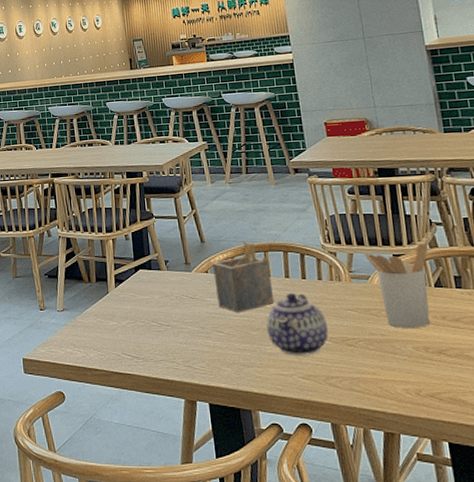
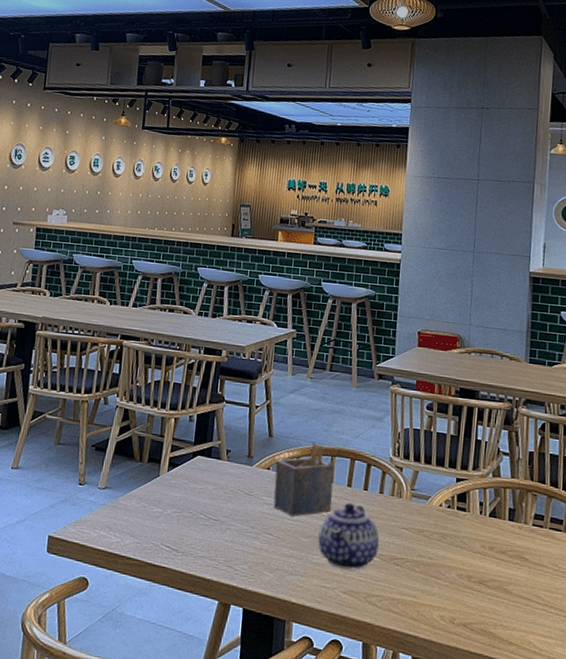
utensil holder: present [364,243,431,328] -> none [429,470,491,556]

